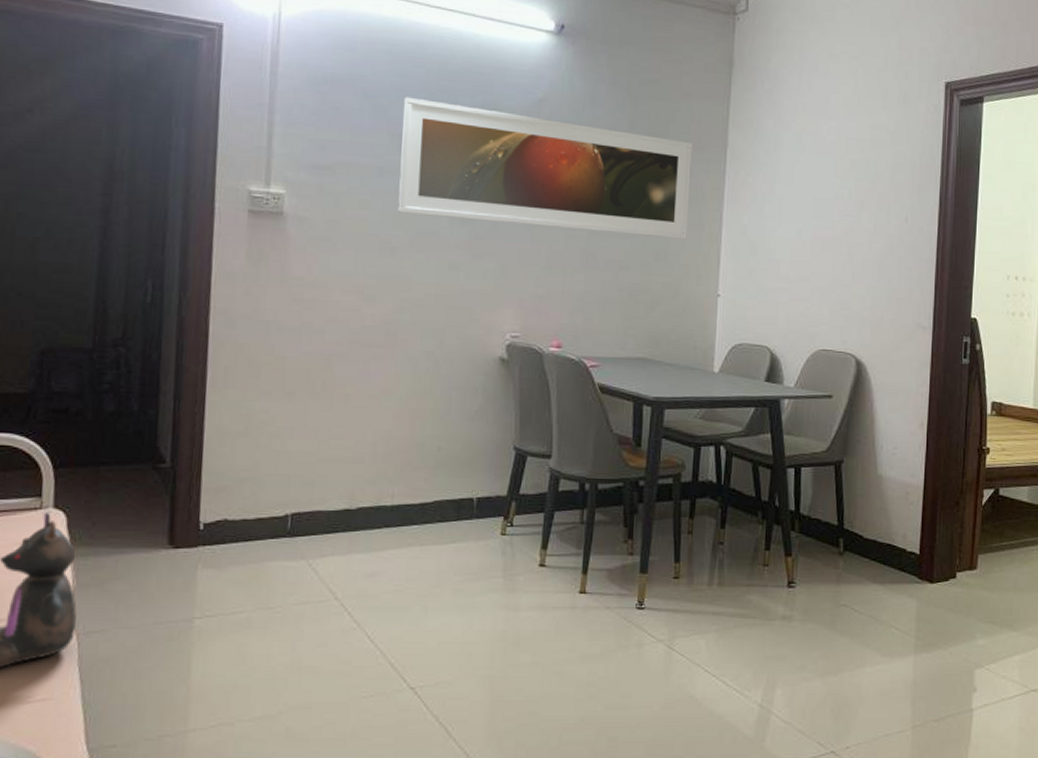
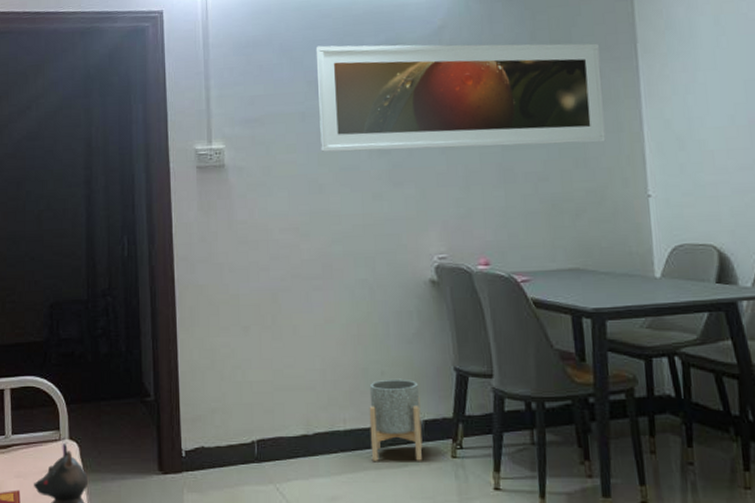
planter: none [417,455,475,538] -> present [369,378,423,461]

